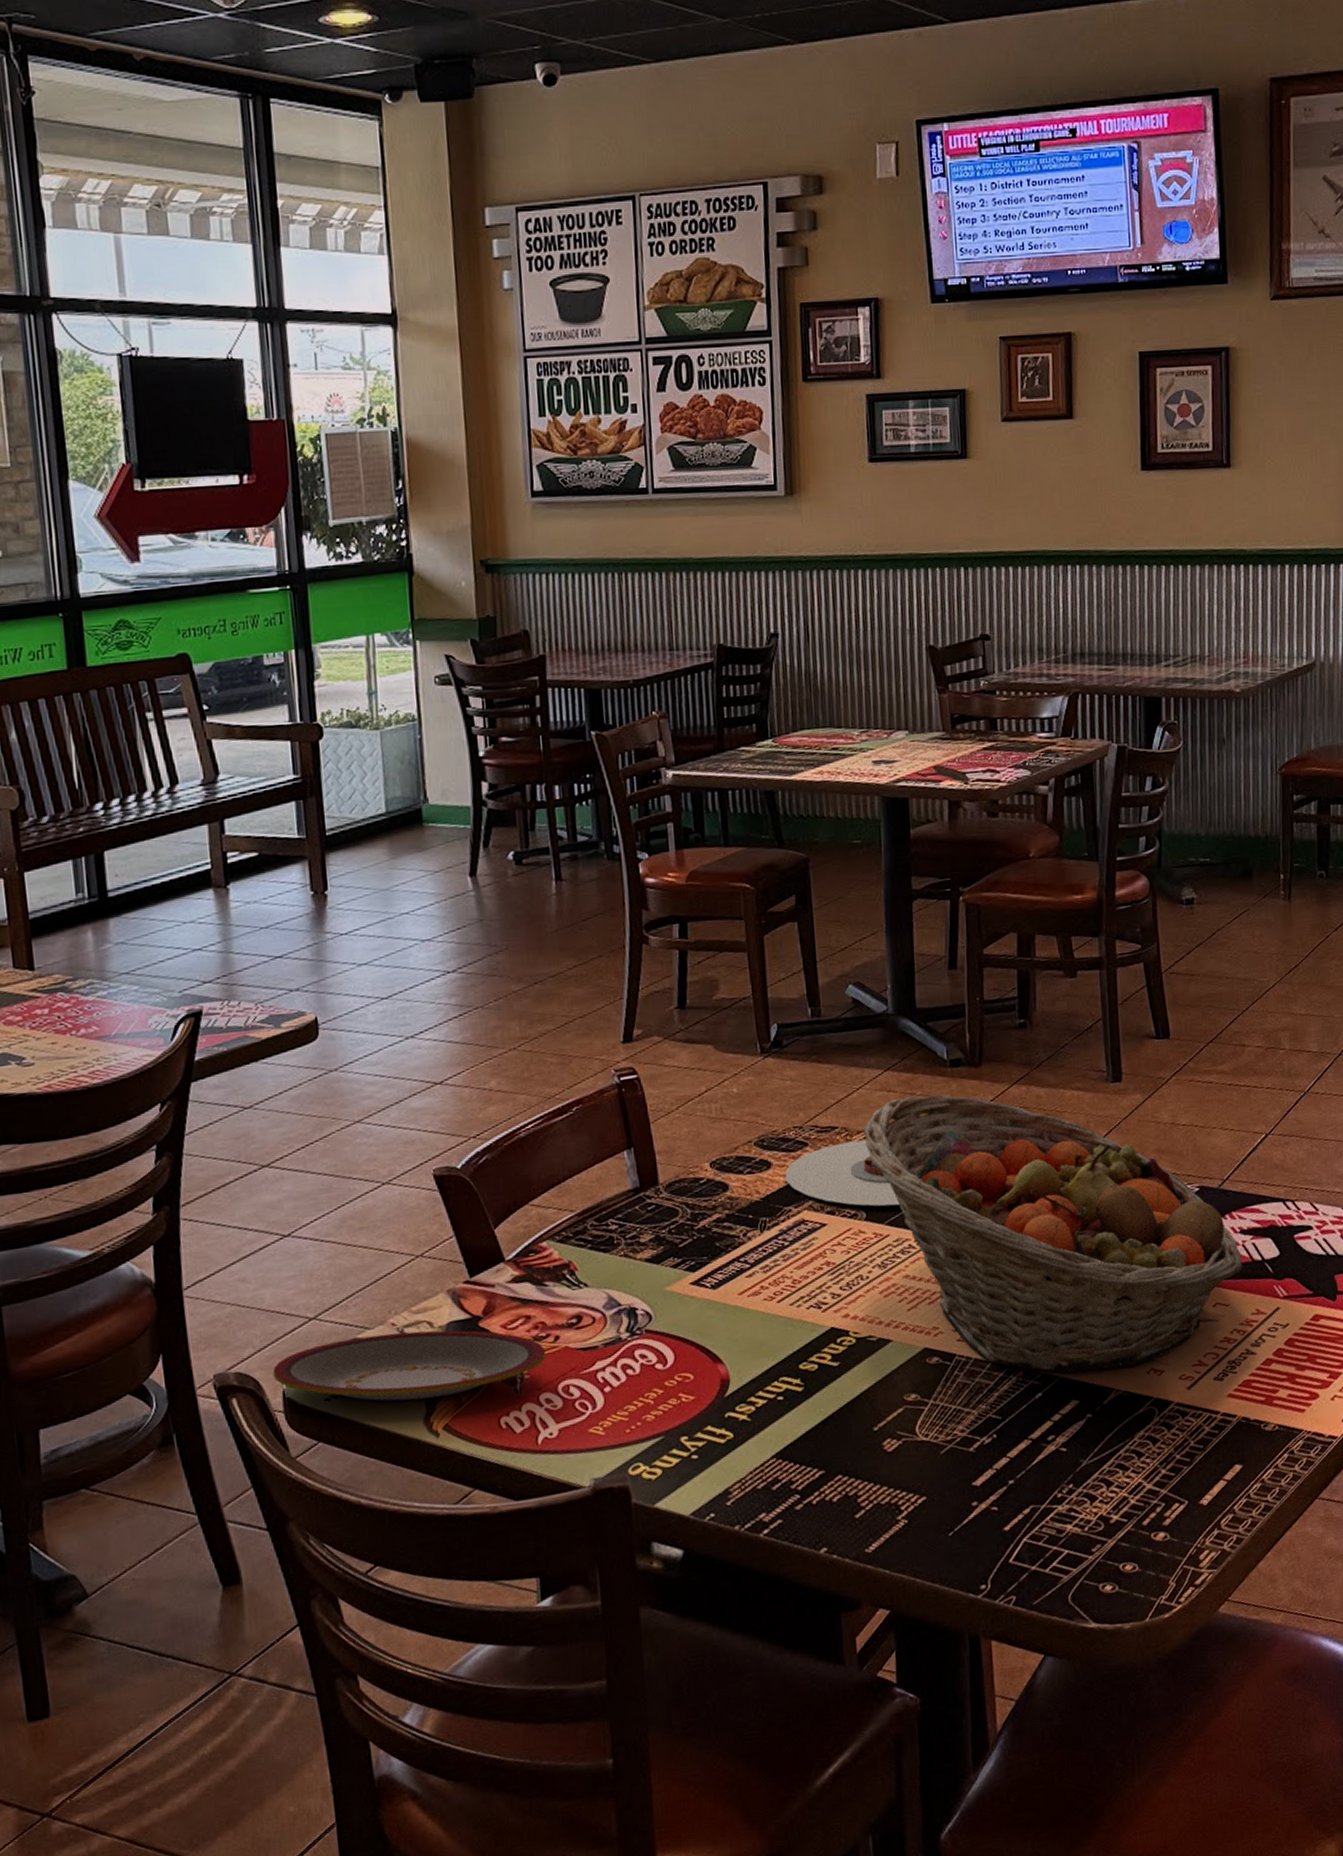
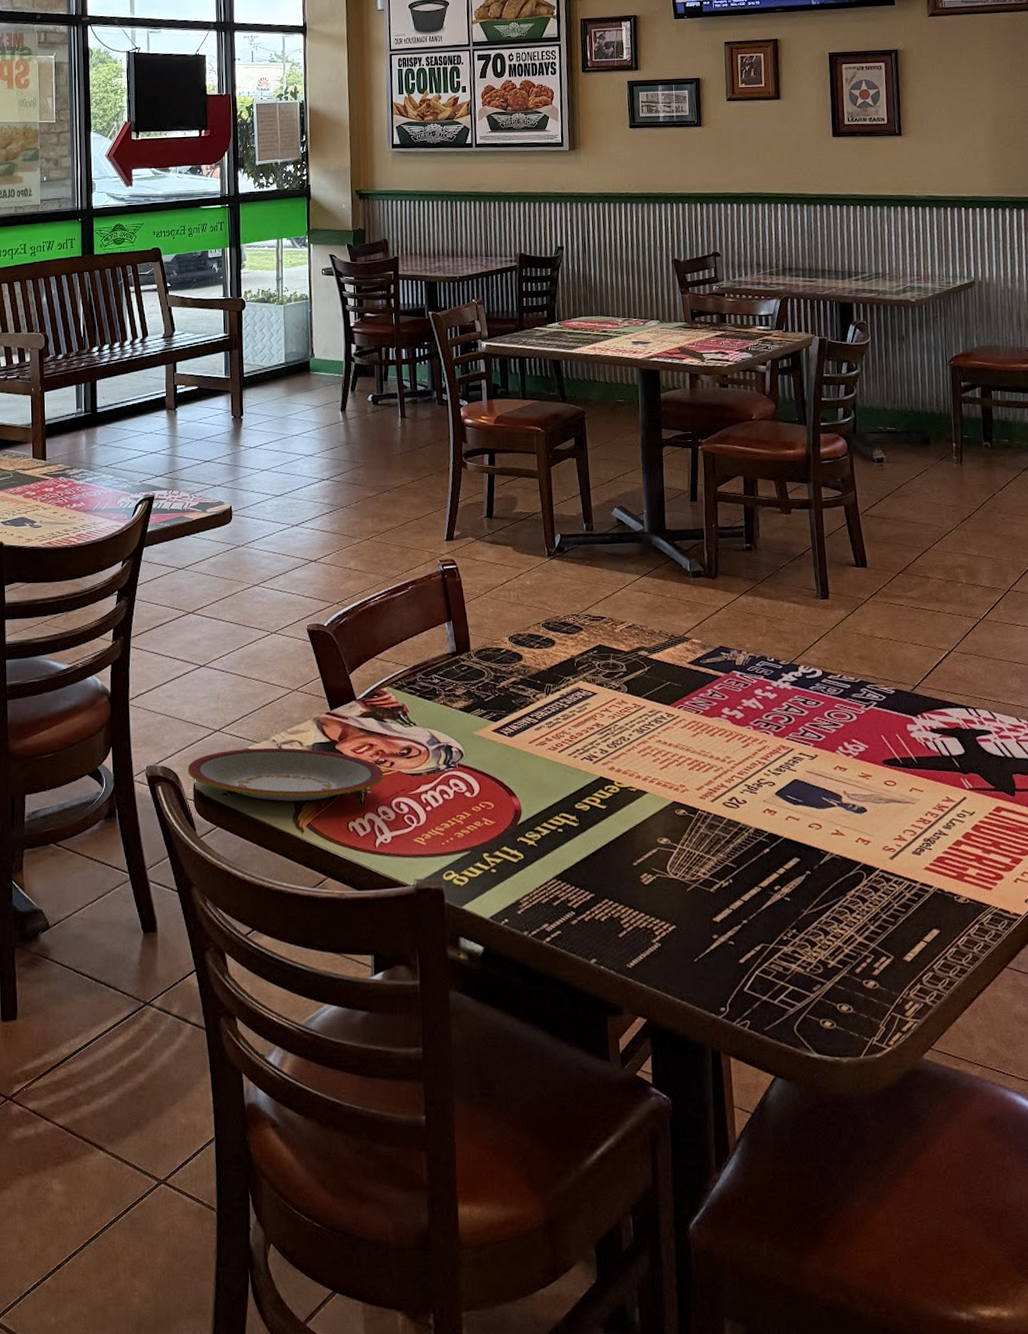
plate: present [784,1138,914,1207] -> none [565,629,664,683]
fruit basket: present [862,1094,1243,1373] -> none [624,598,934,834]

